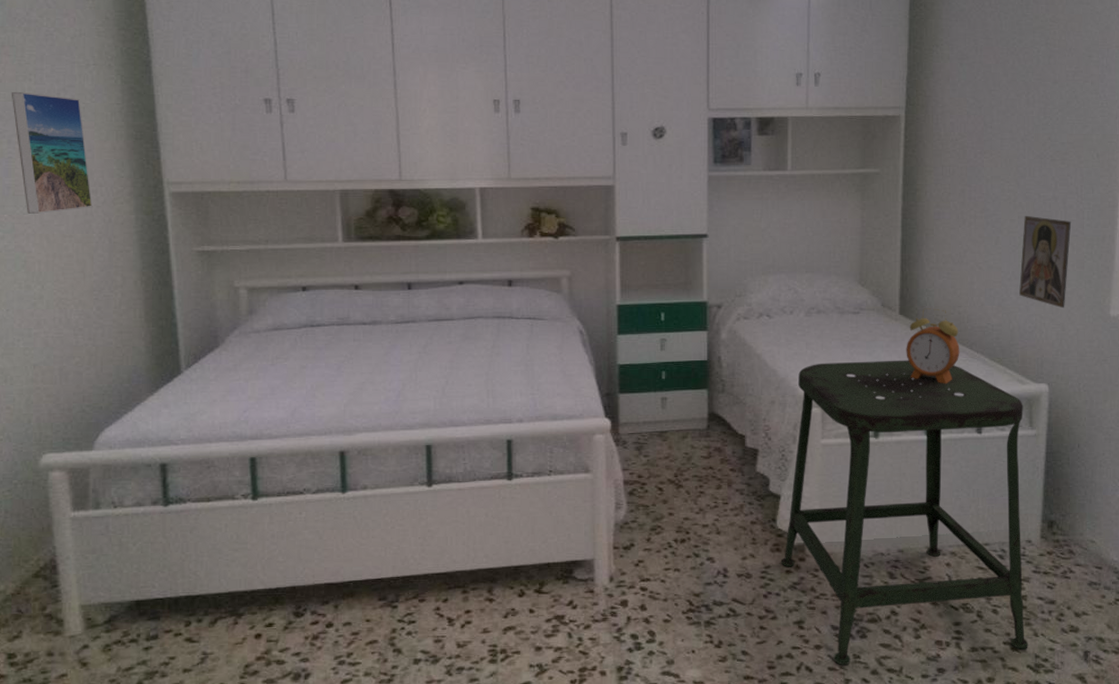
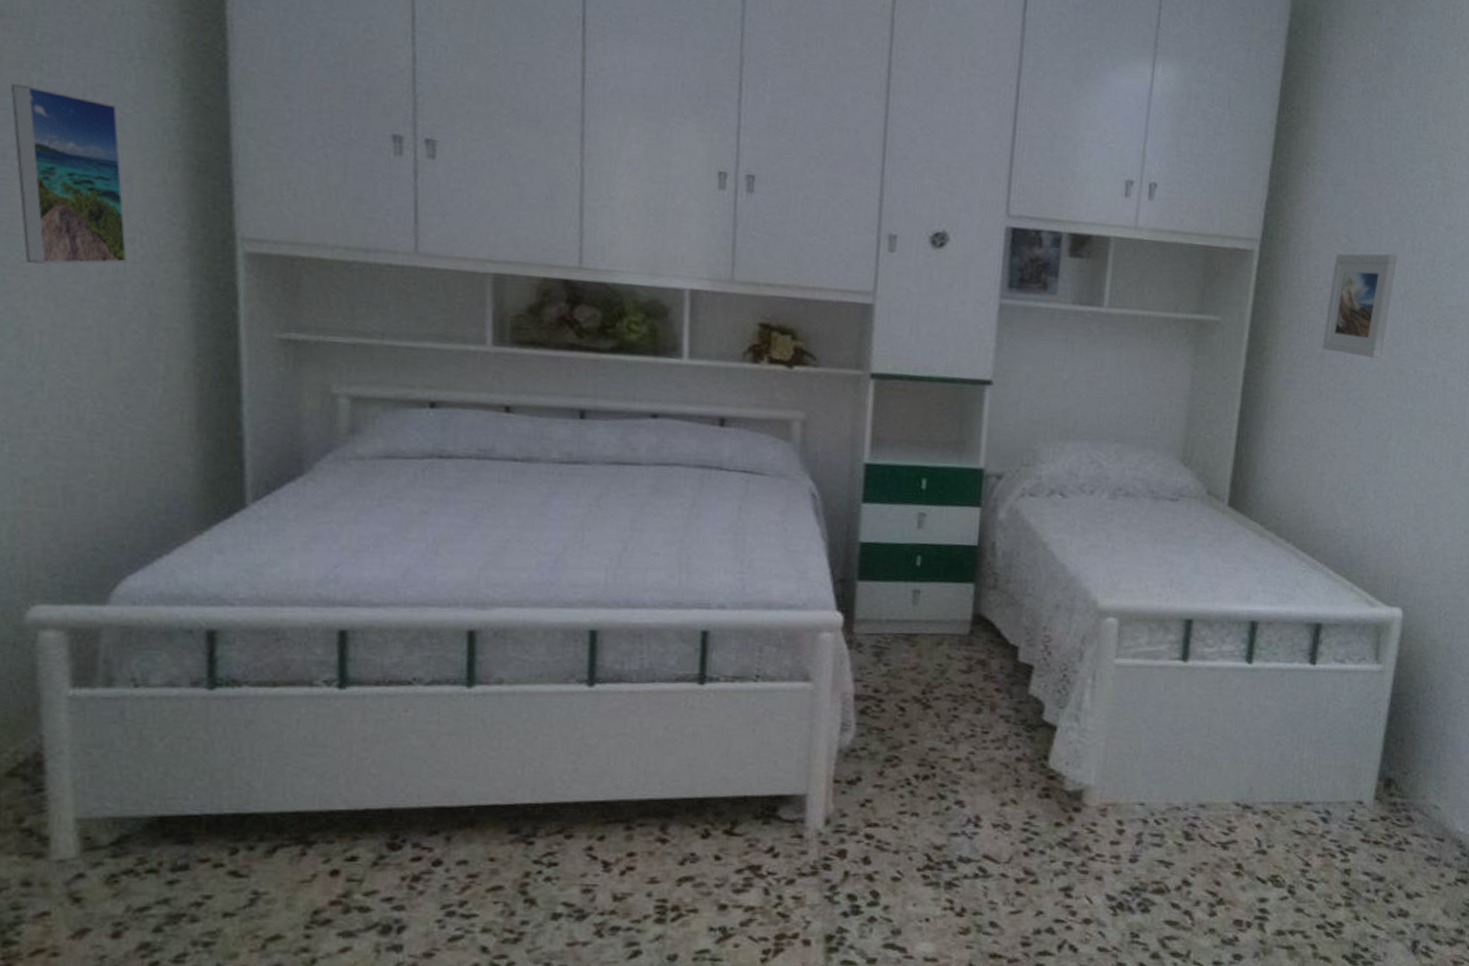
stool: present [782,360,1028,666] -> none [1050,560,1370,946]
alarm clock: present [906,308,960,383] -> none [1231,501,1300,598]
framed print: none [962,107,1016,189] -> present [1322,253,1398,358]
religious icon: present [1019,216,1072,309] -> none [1379,394,1451,516]

